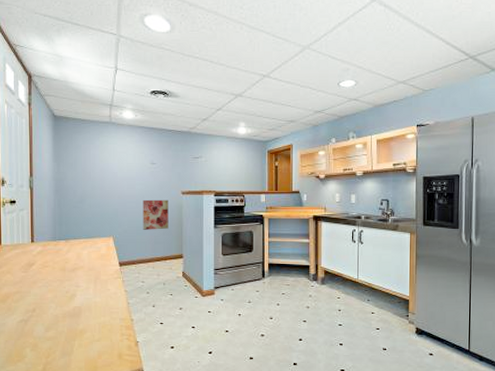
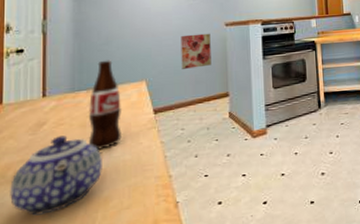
teapot: none [9,276,78,336] -> present [10,135,102,216]
bottle: none [67,216,93,291] -> present [88,60,122,150]

